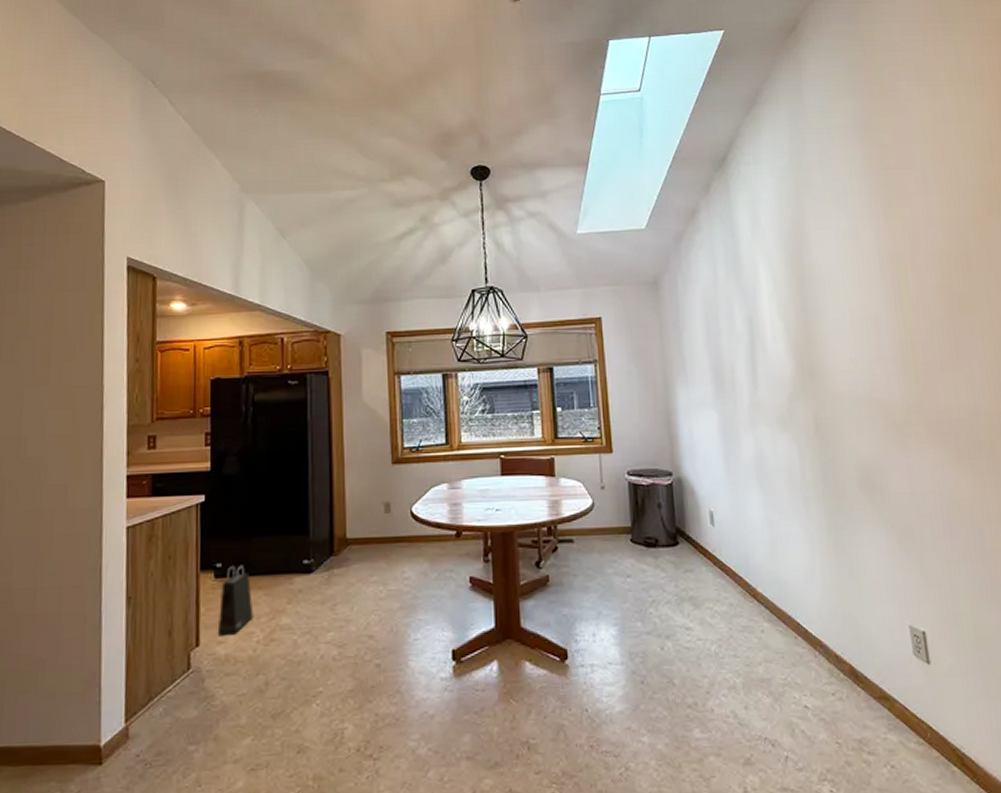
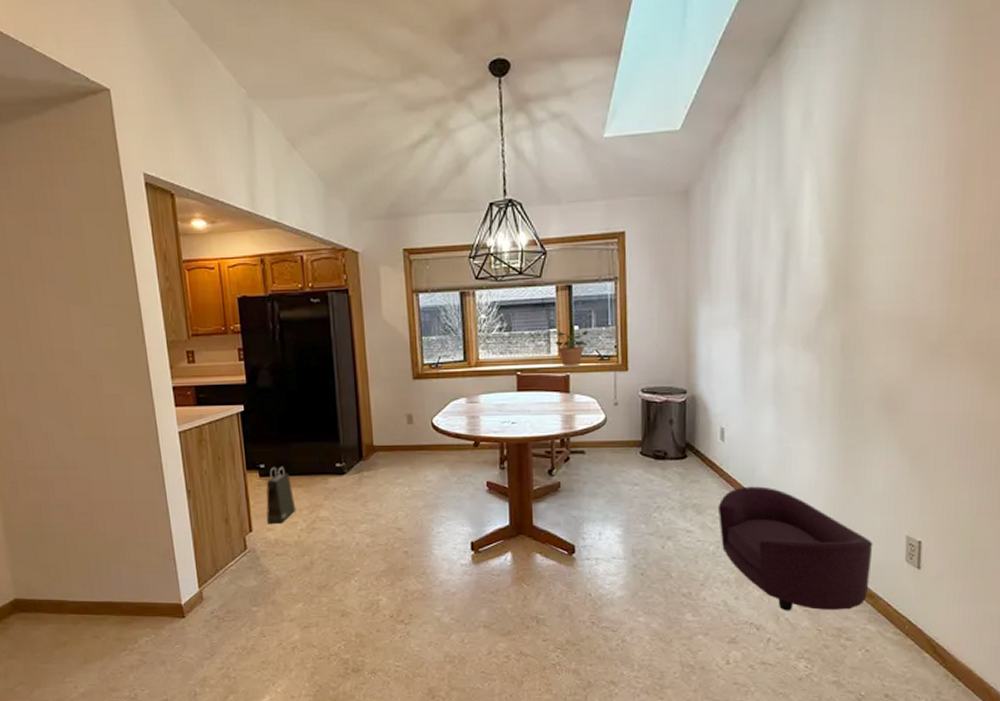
potted plant: none [538,411,574,450] -> present [555,330,591,367]
dog bed: none [715,574,882,721] -> present [717,486,873,611]

